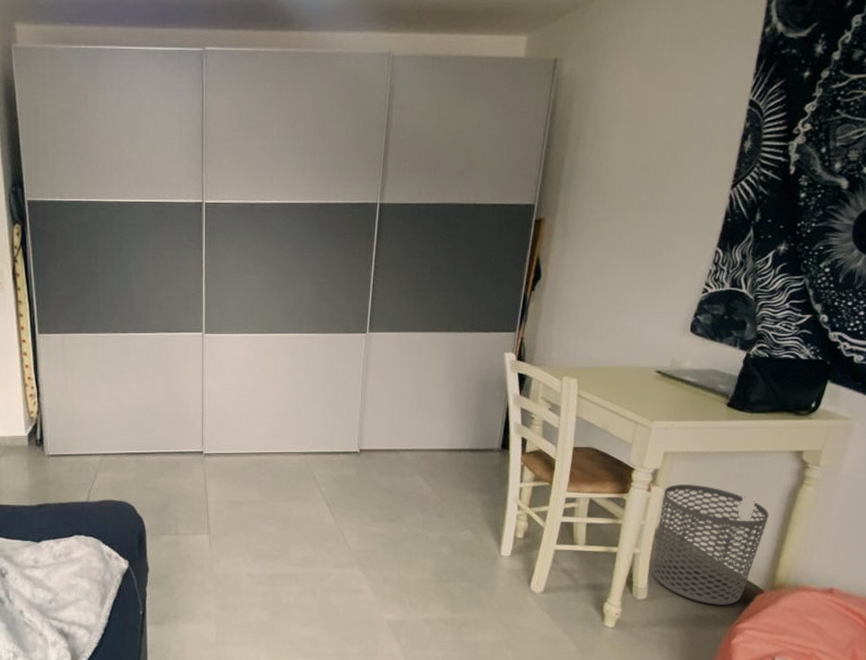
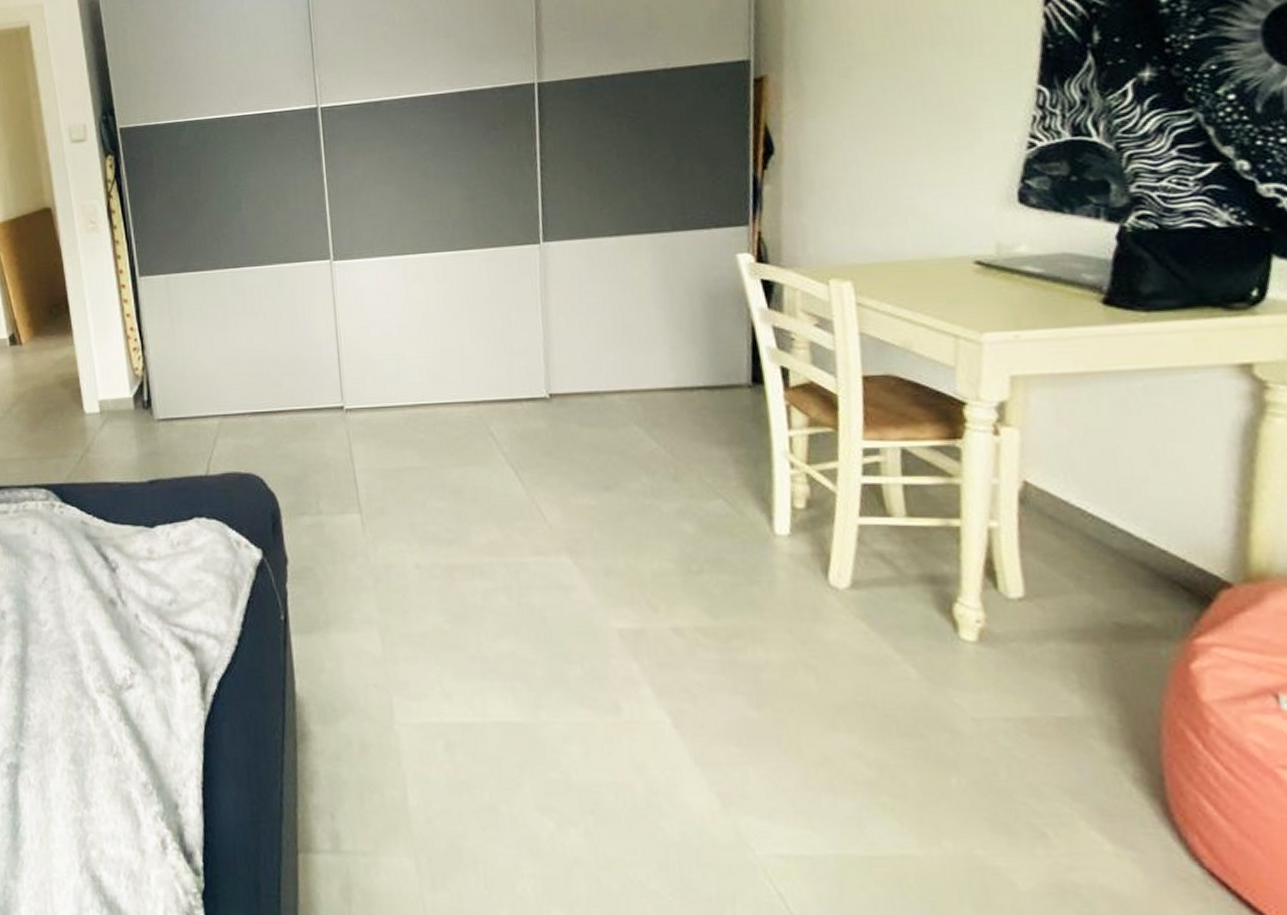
waste bin: present [652,484,769,606] -> none [1021,421,1214,608]

